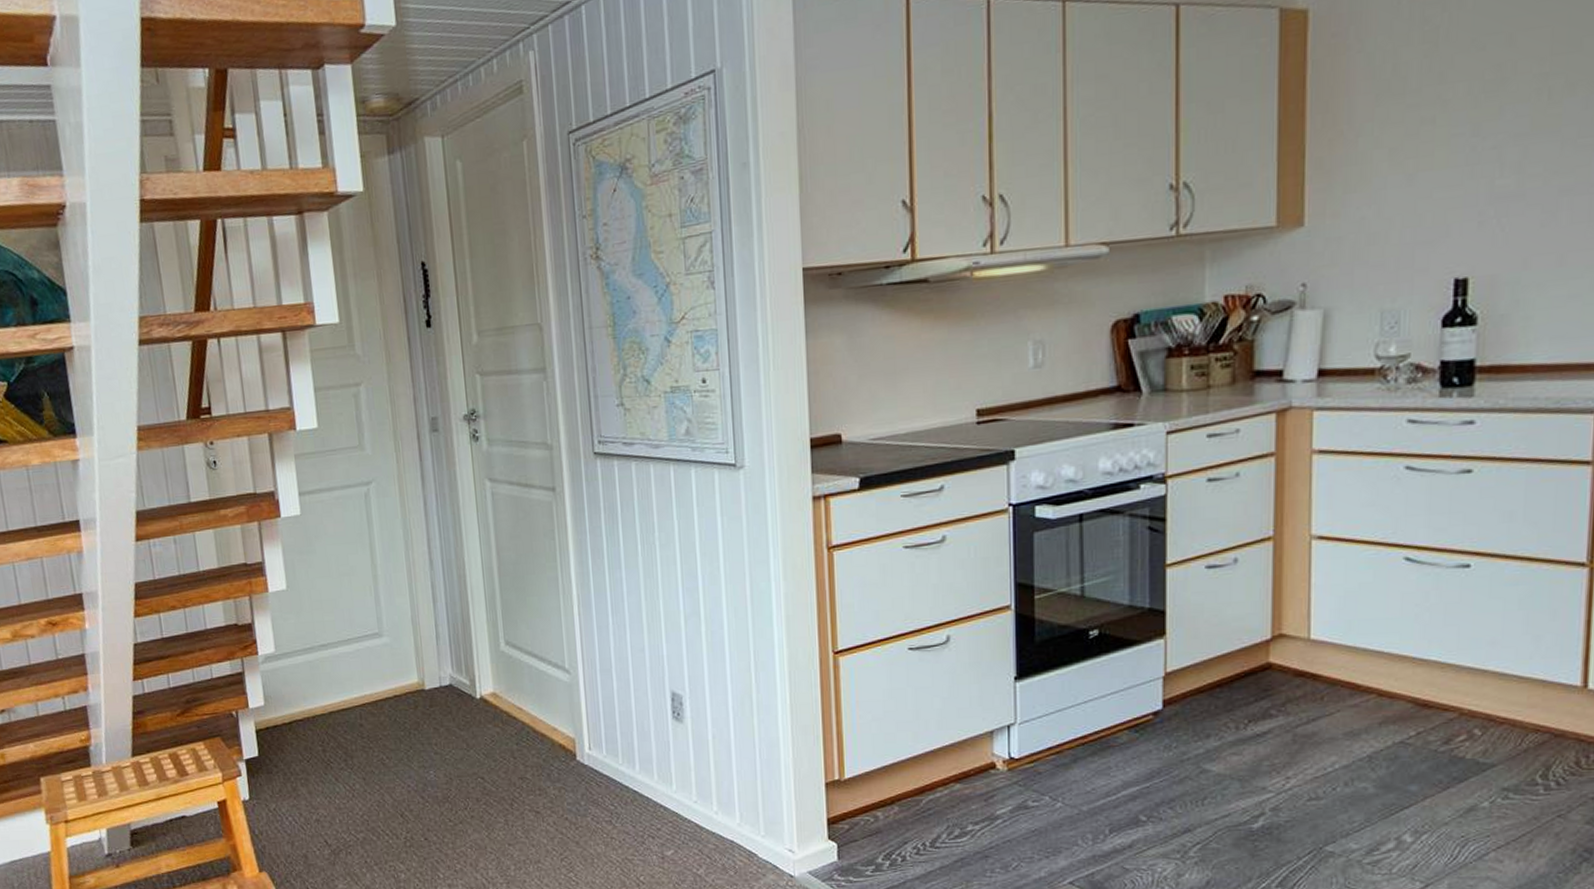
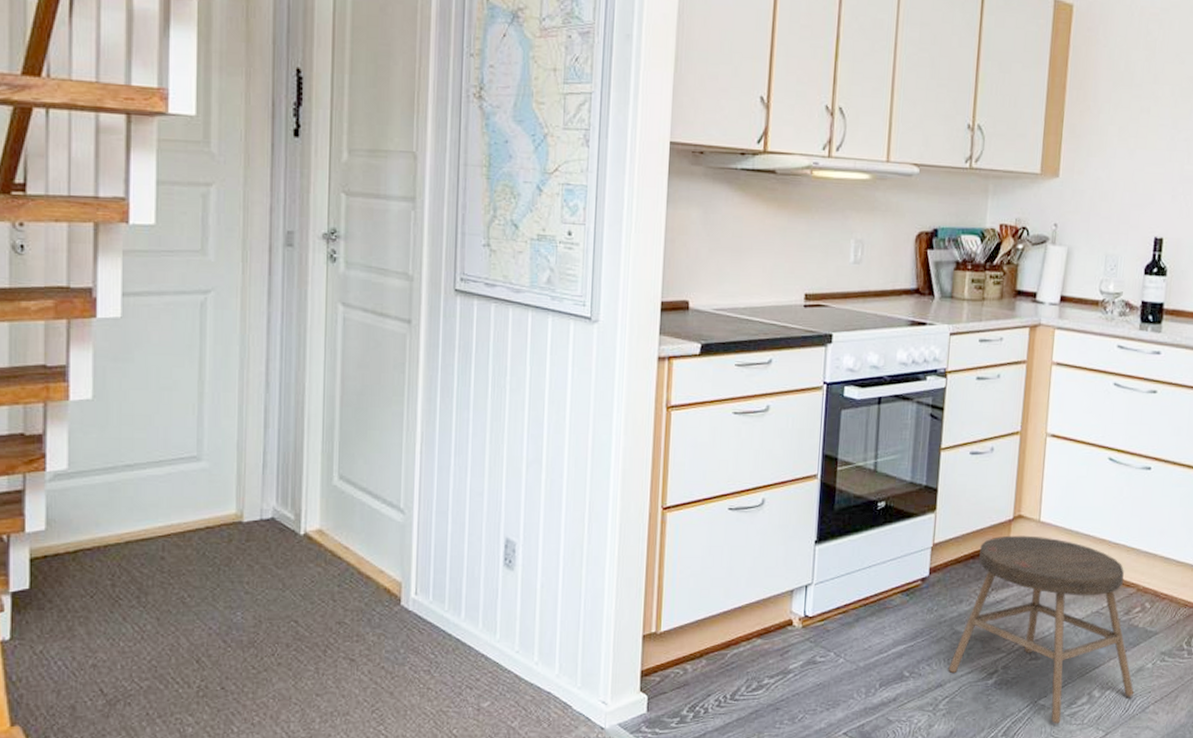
stool: none [1197,657,1465,874] -> present [948,535,1134,724]

